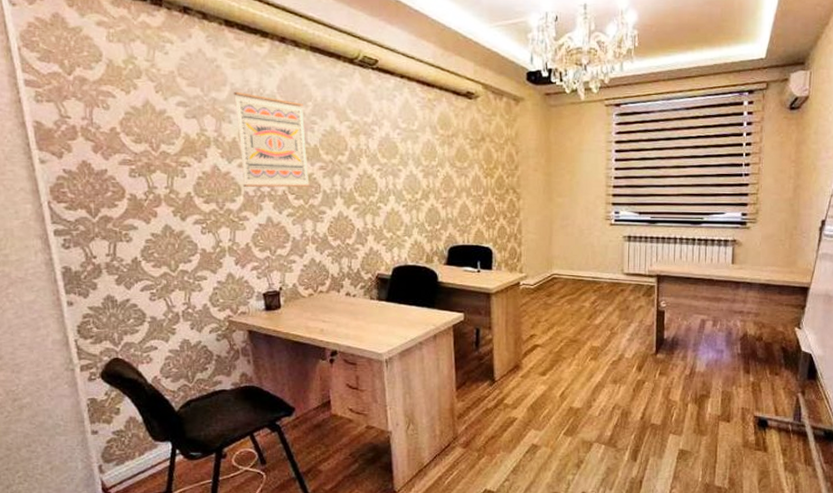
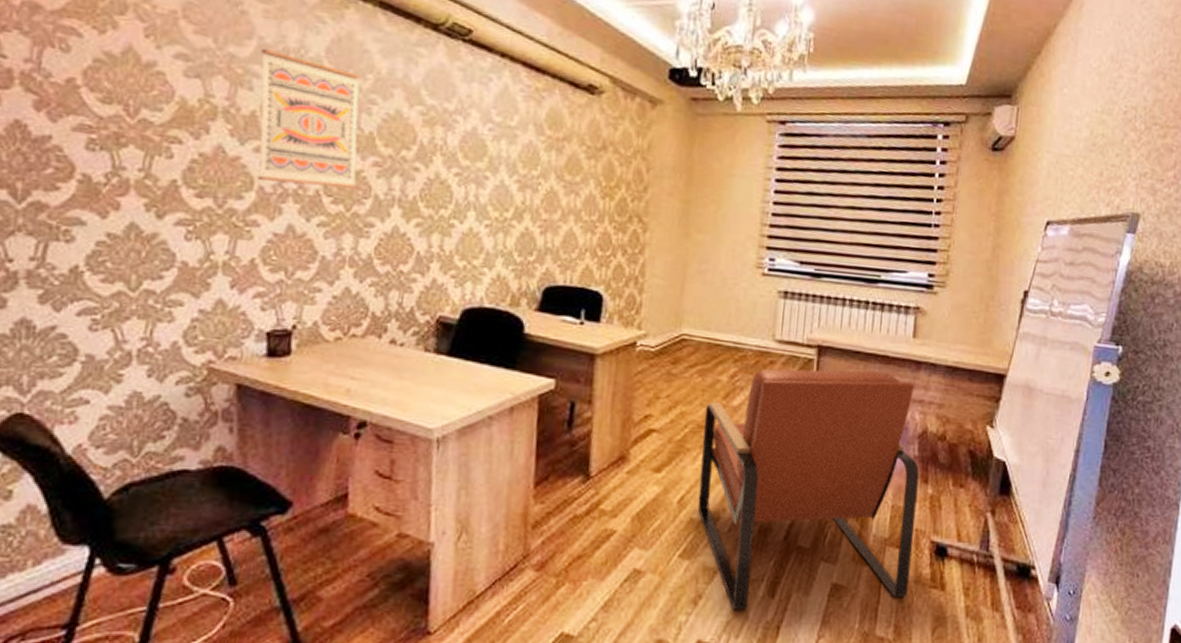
armchair: none [574,291,742,470] -> present [697,368,920,610]

